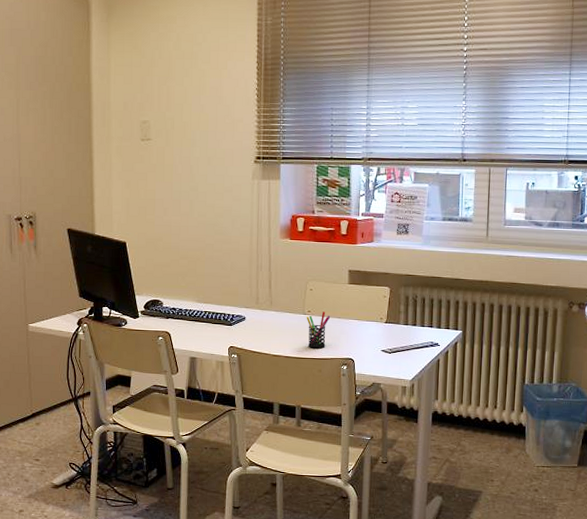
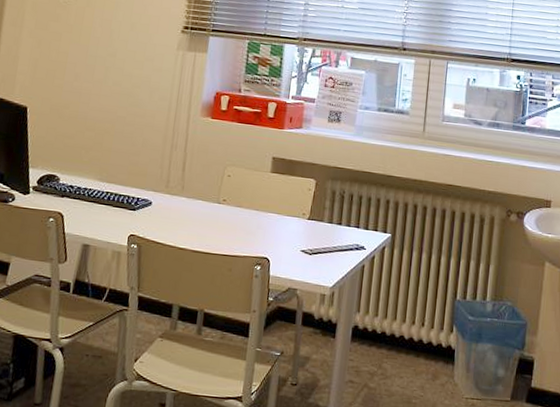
pen holder: present [306,311,330,349] -> none [219,201,247,244]

